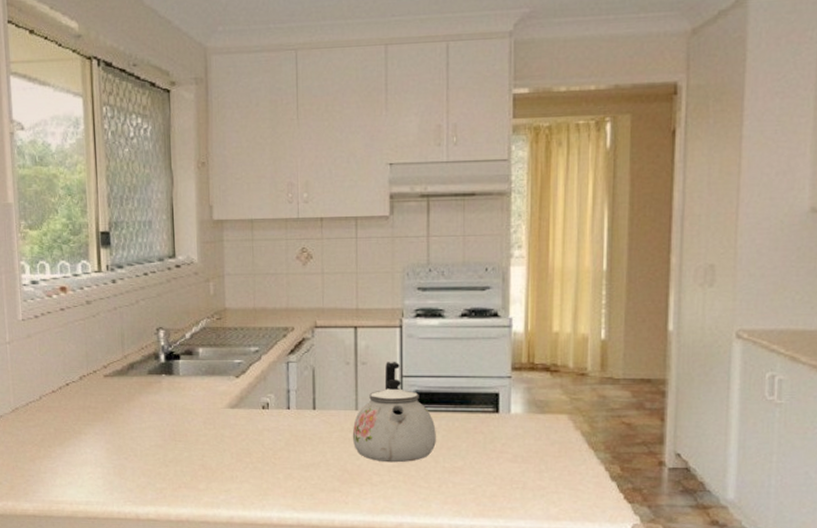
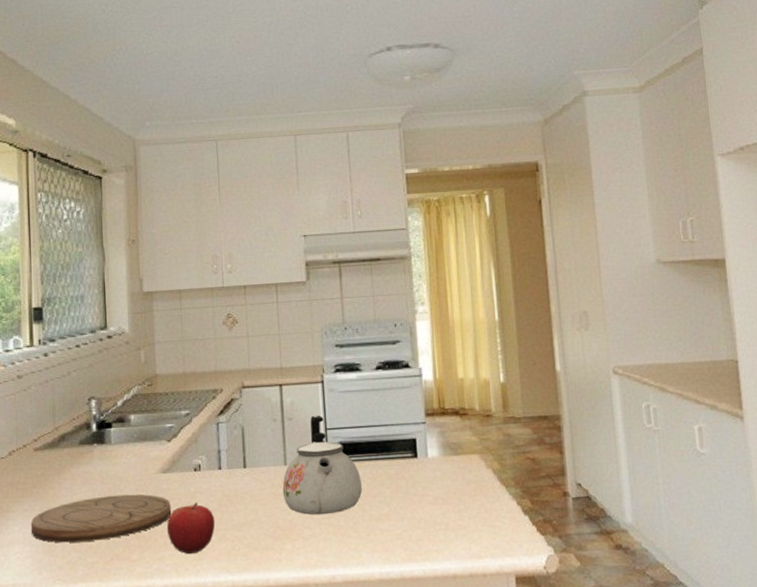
cutting board: none [102,426,239,468] -> present [30,494,172,543]
fruit: none [233,439,282,489] -> present [166,502,216,555]

